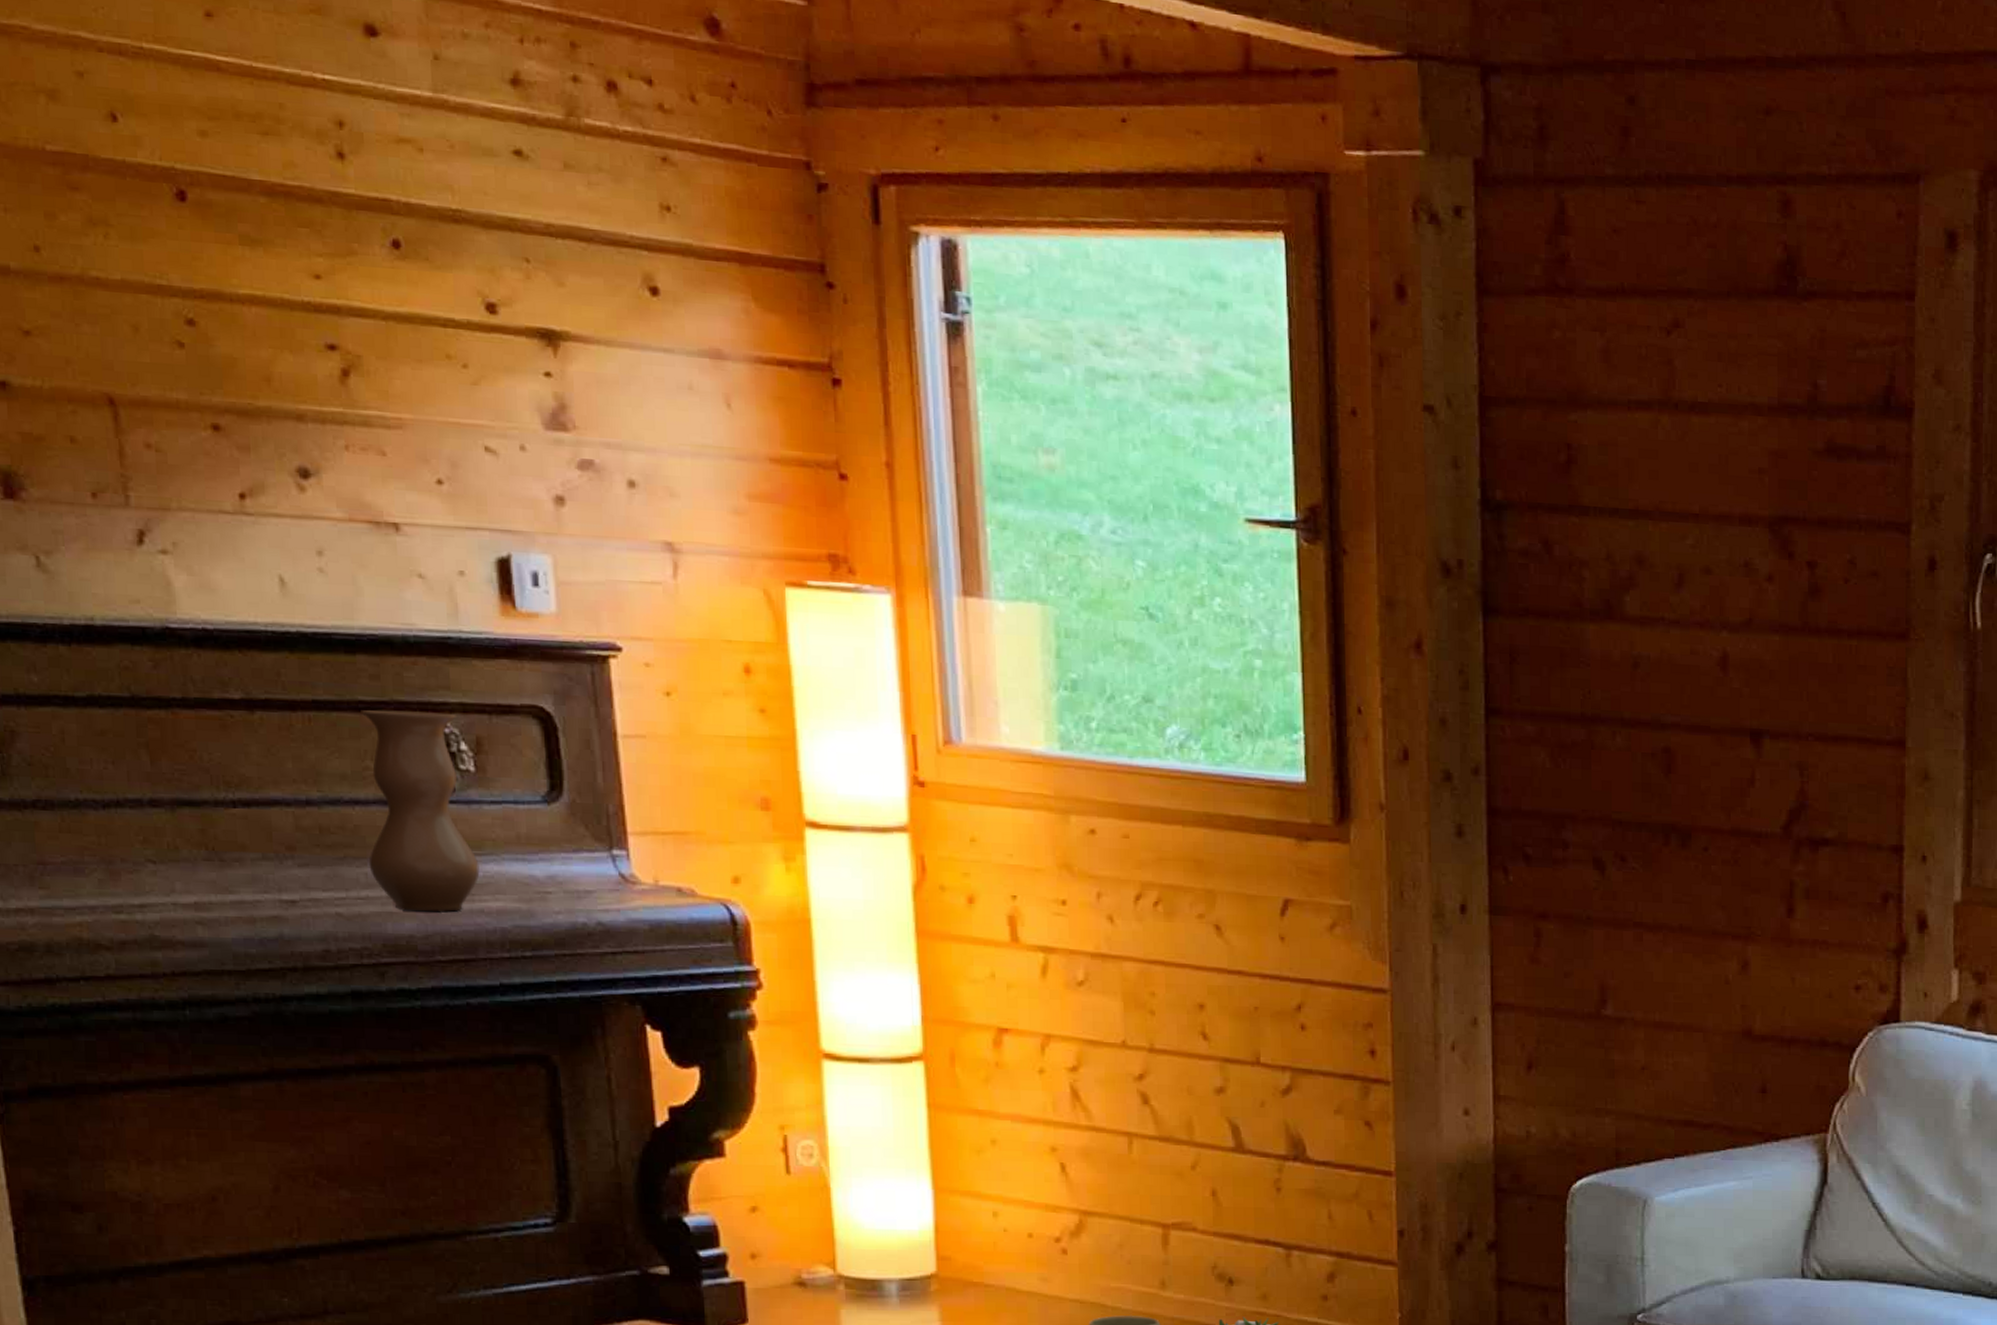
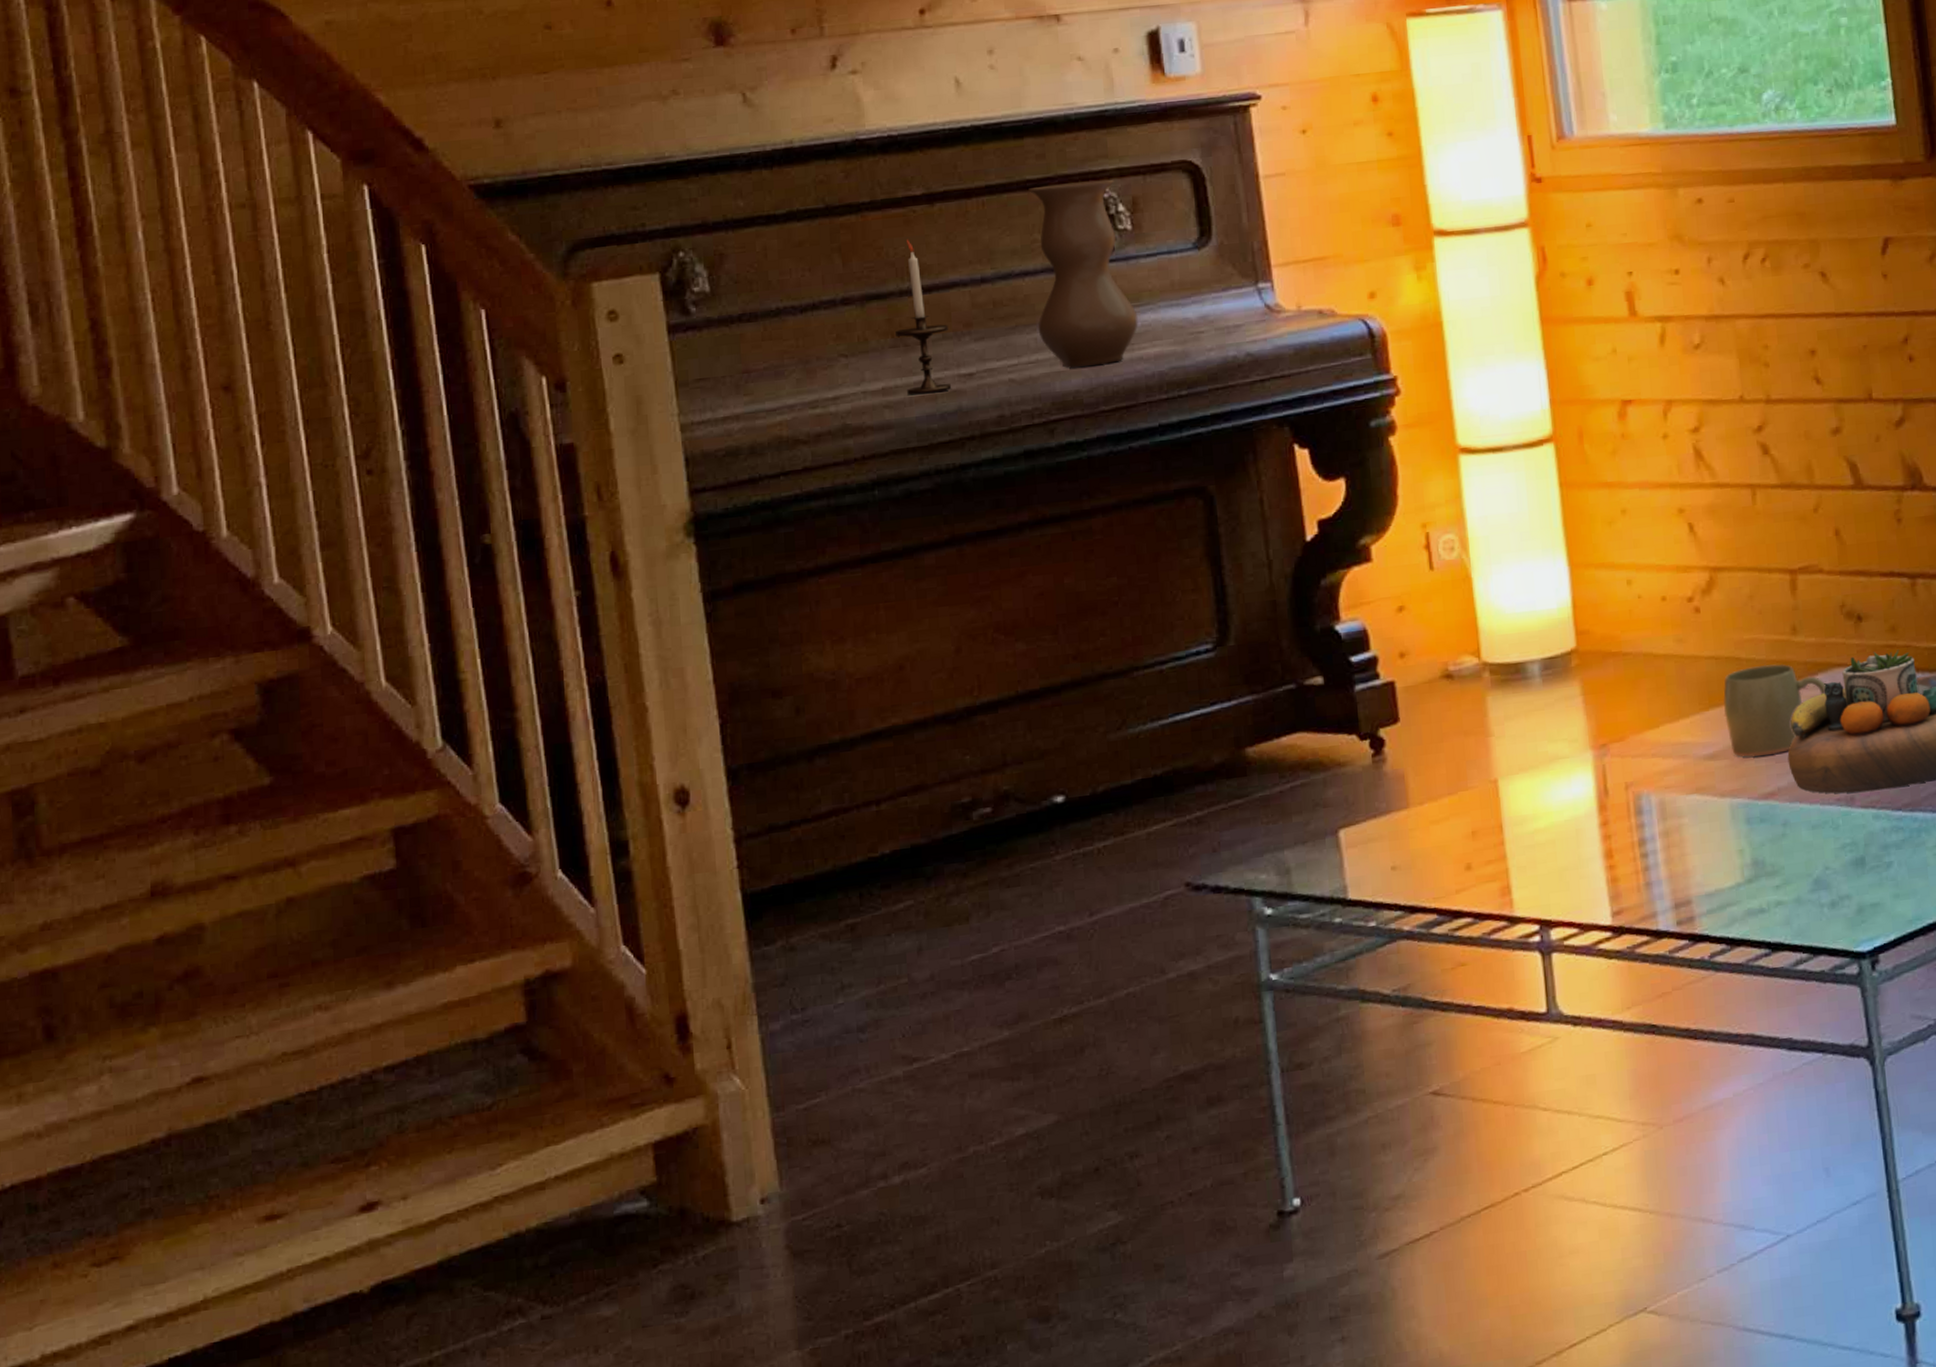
candlestick: none [210,745,273,916] -> present [895,239,952,396]

